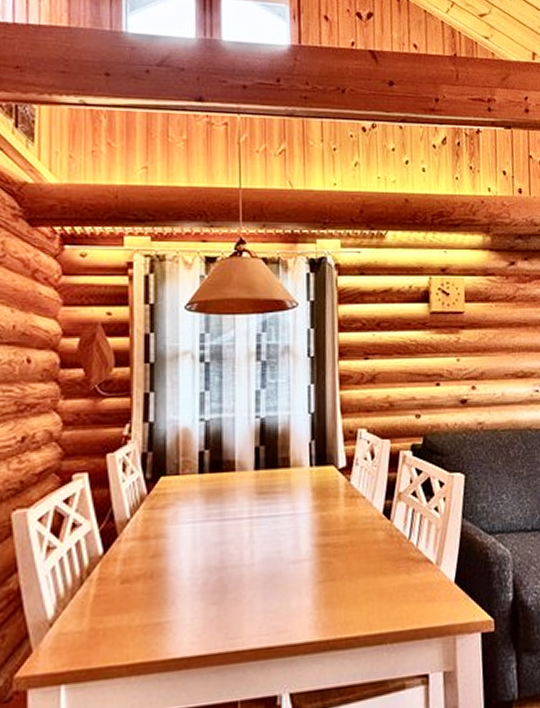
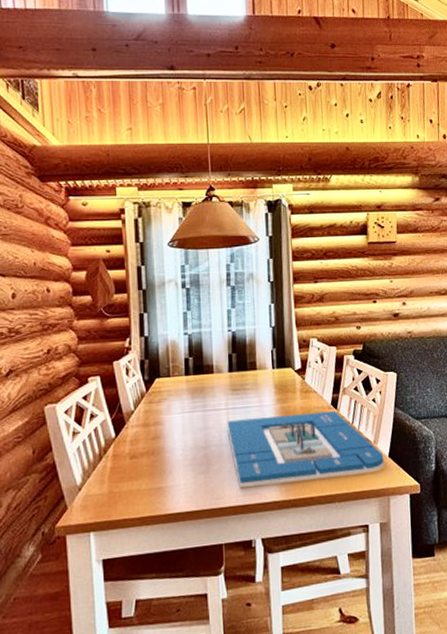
architectural model: none [250,523,451,625] -> present [227,411,386,489]

